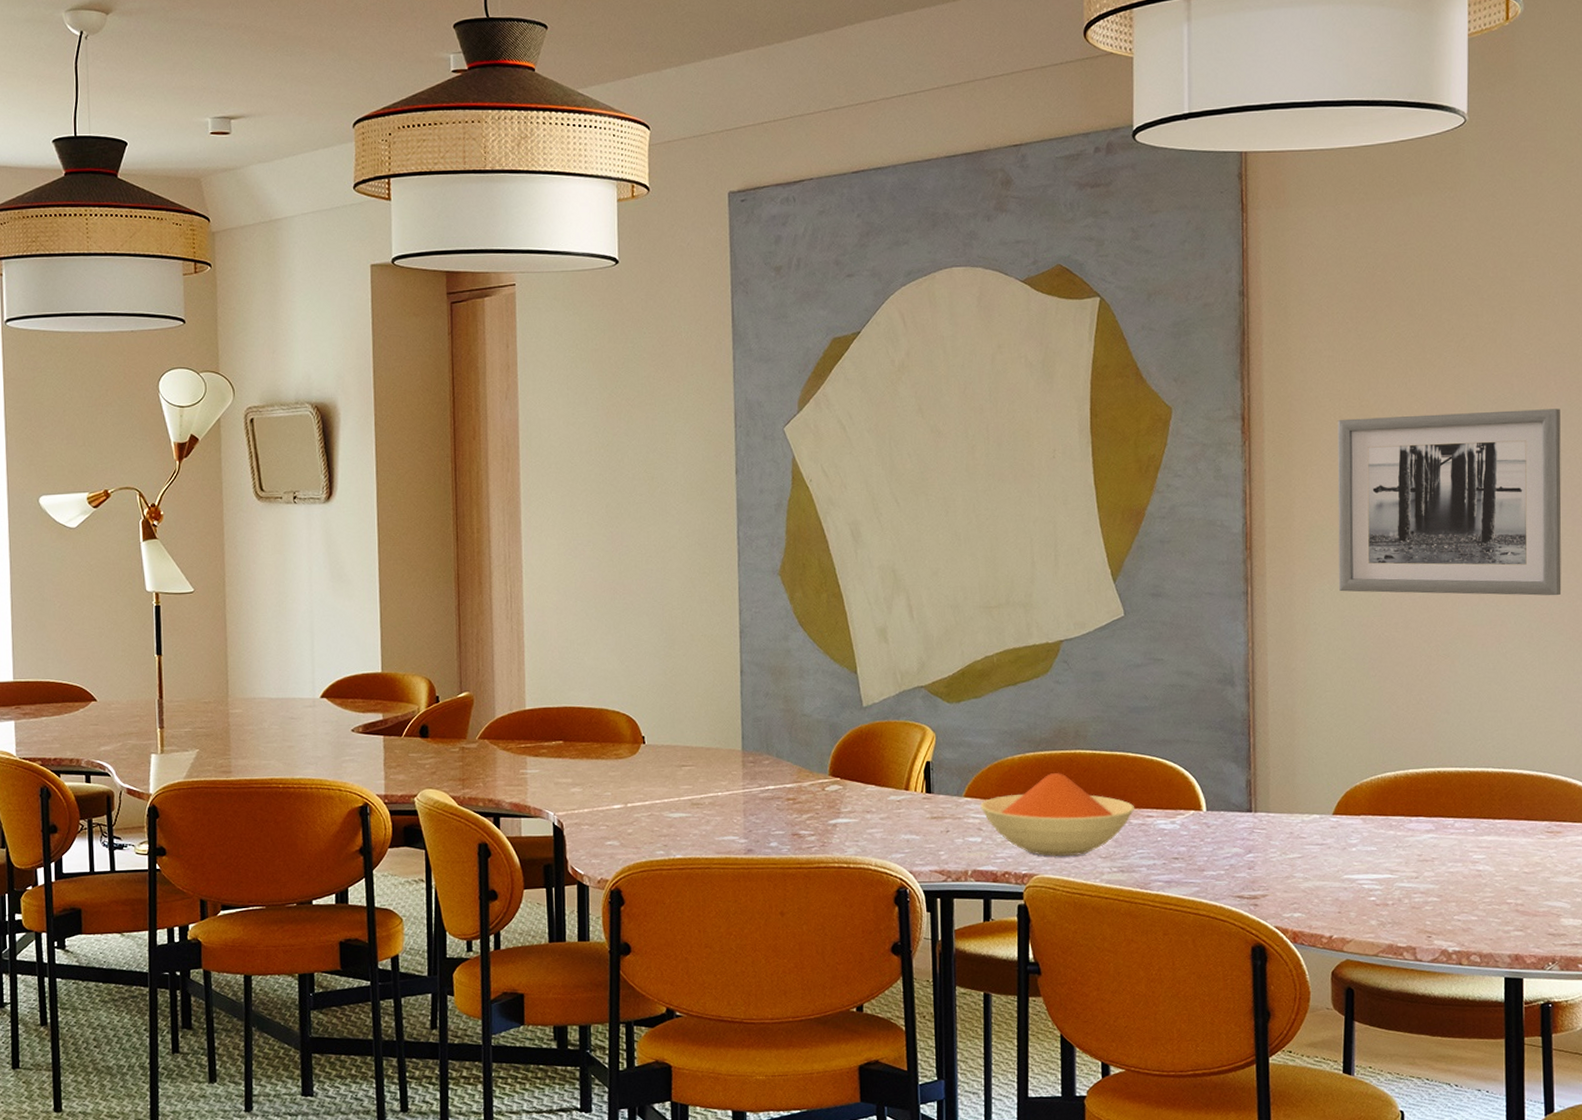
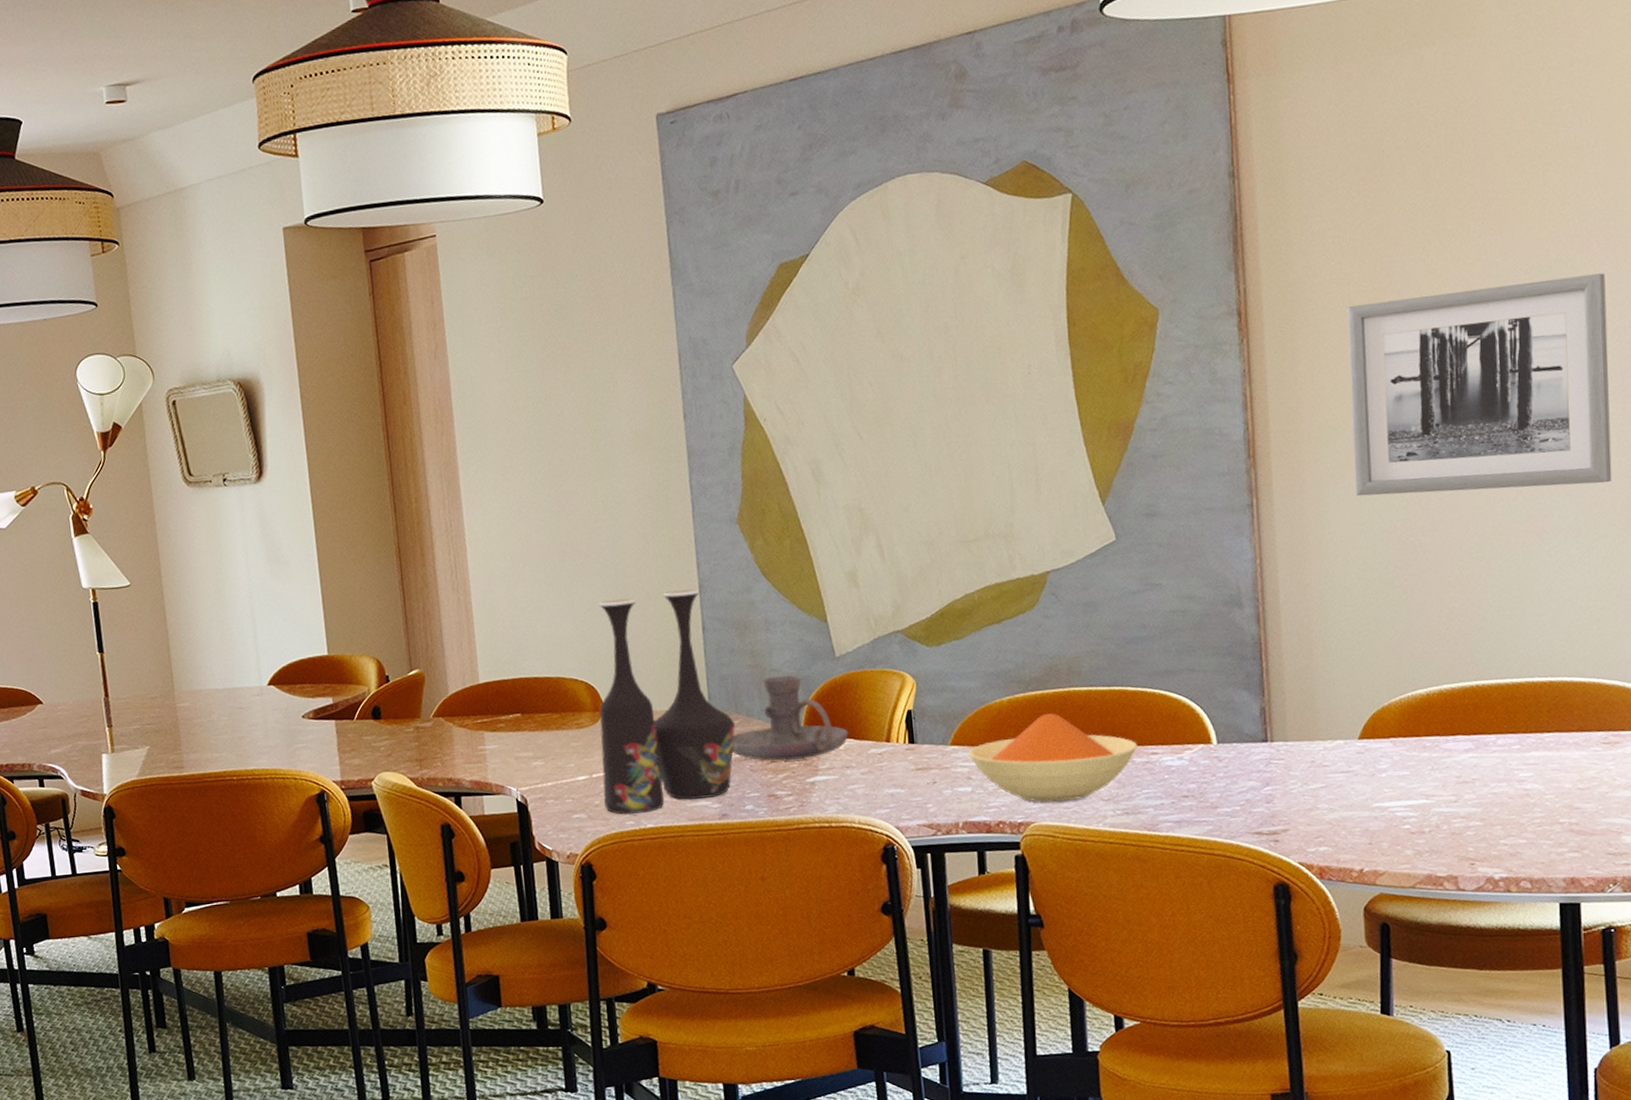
vase: none [637,633,766,845] -> present [598,589,736,814]
candle holder: none [761,721,871,803] -> present [732,675,849,761]

